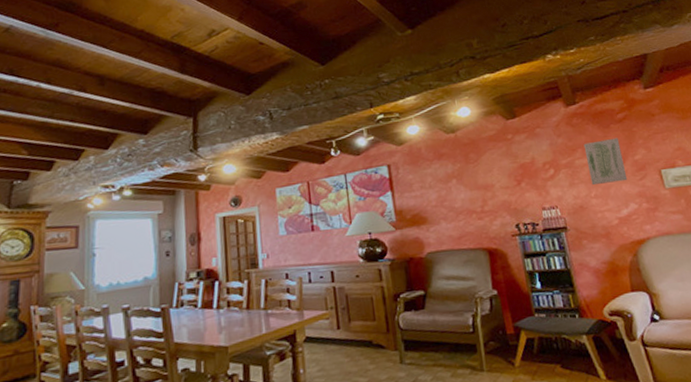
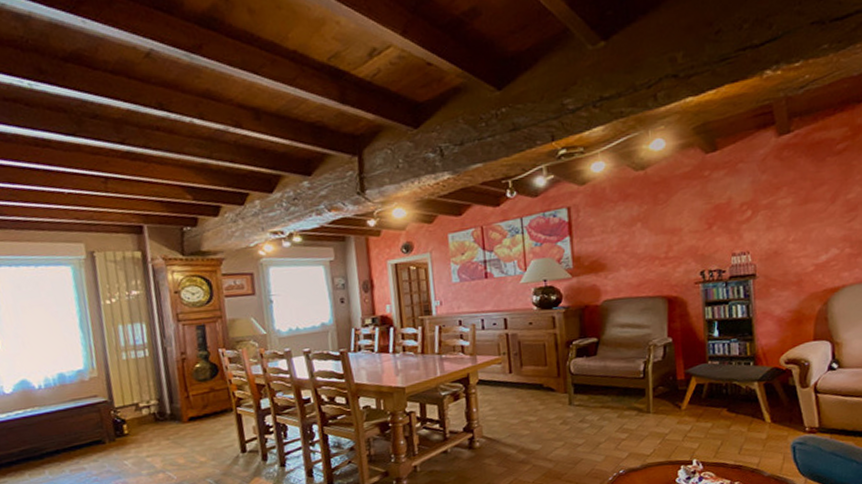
wall art: present [583,137,628,185] -> none [790,173,834,228]

